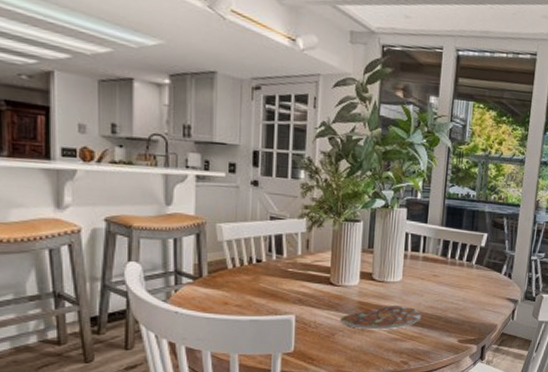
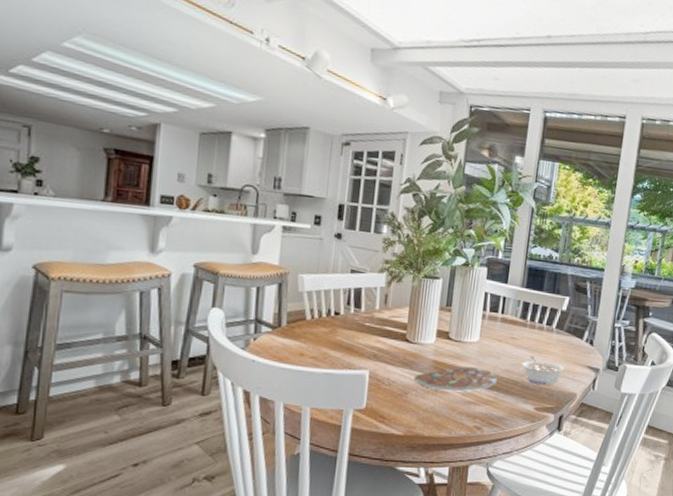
legume: none [444,292,485,318] -> present [521,356,565,385]

